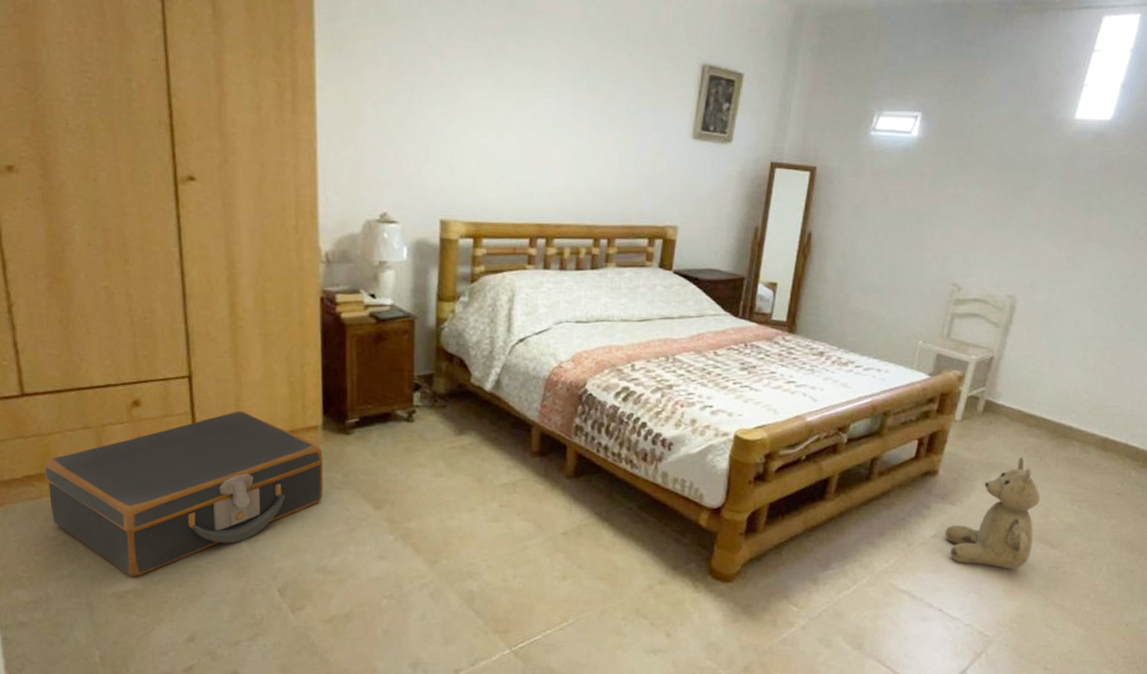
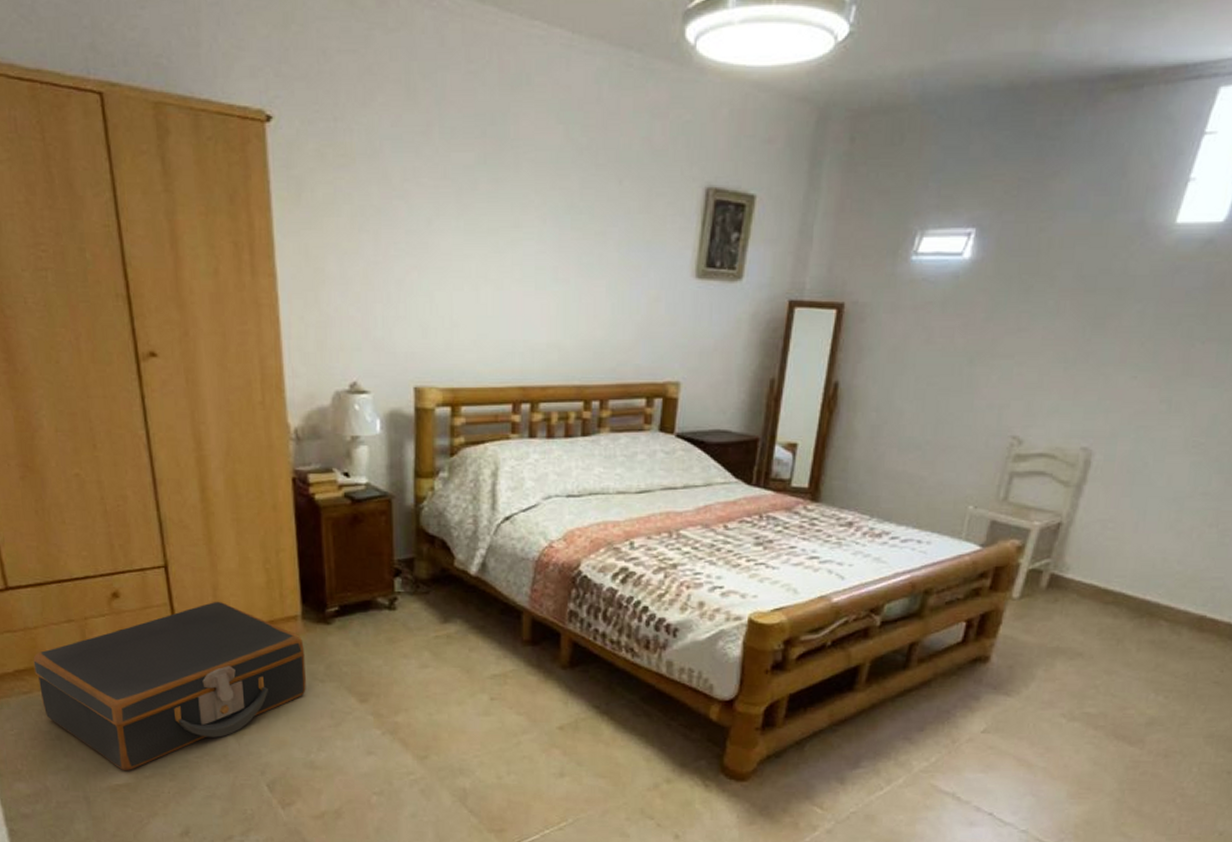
teddy bear: present [945,456,1041,569] -> none [997,639,1117,769]

